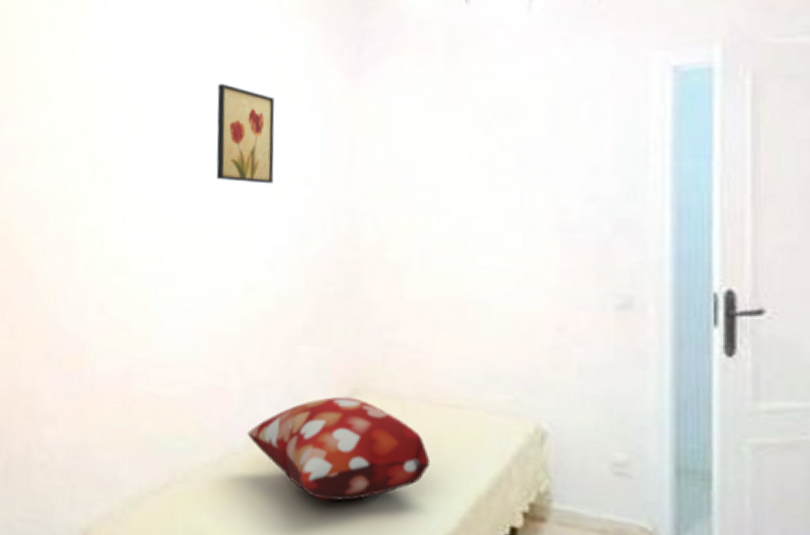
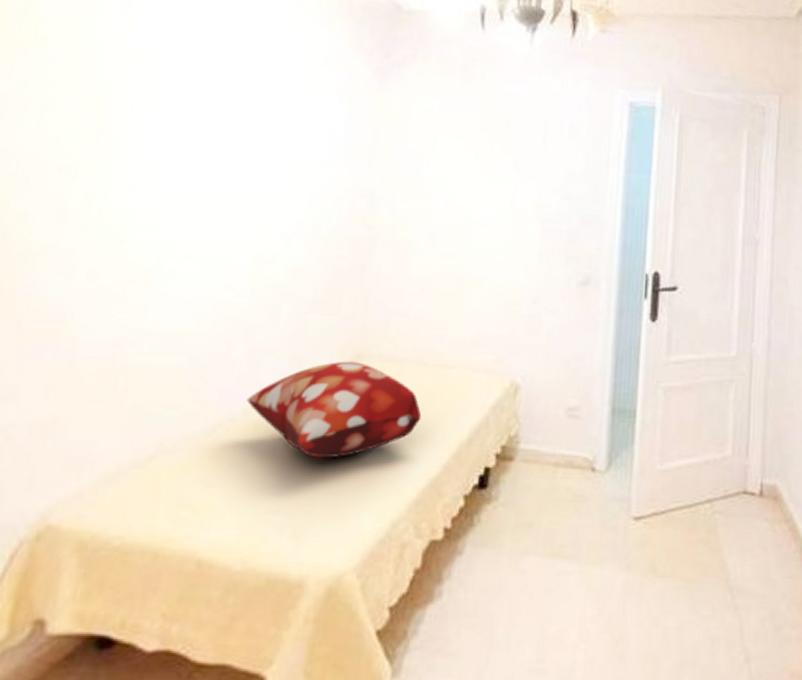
wall art: present [216,84,275,184] -> none [237,65,305,164]

